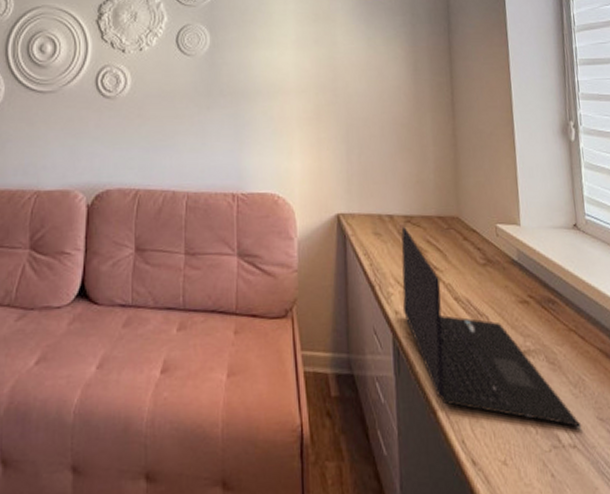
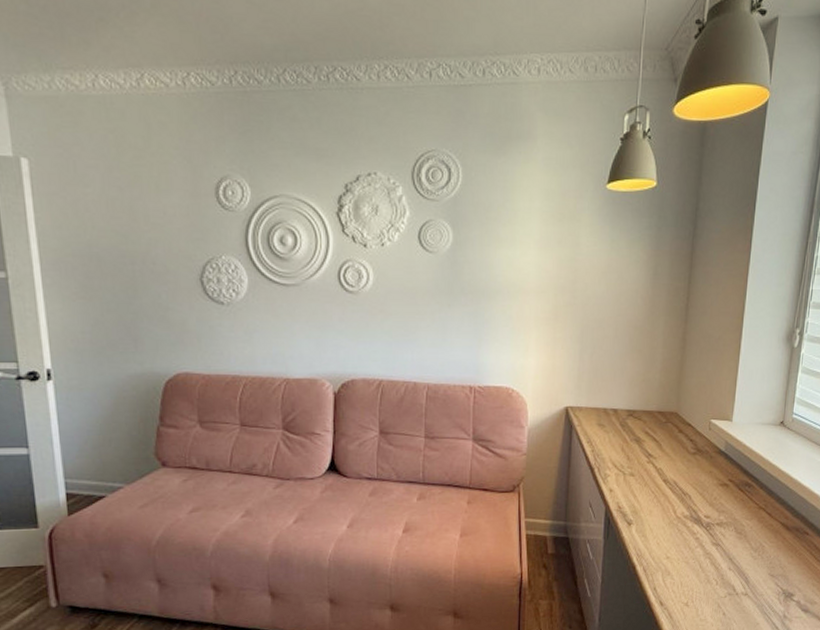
laptop: present [401,226,582,428] -> none [616,419,755,581]

